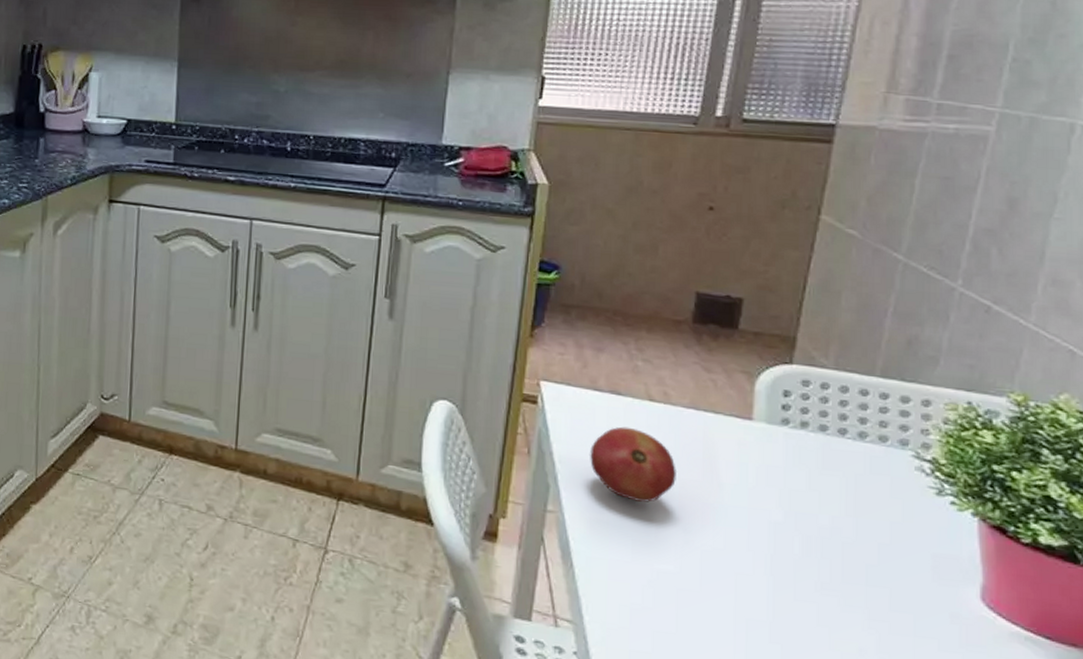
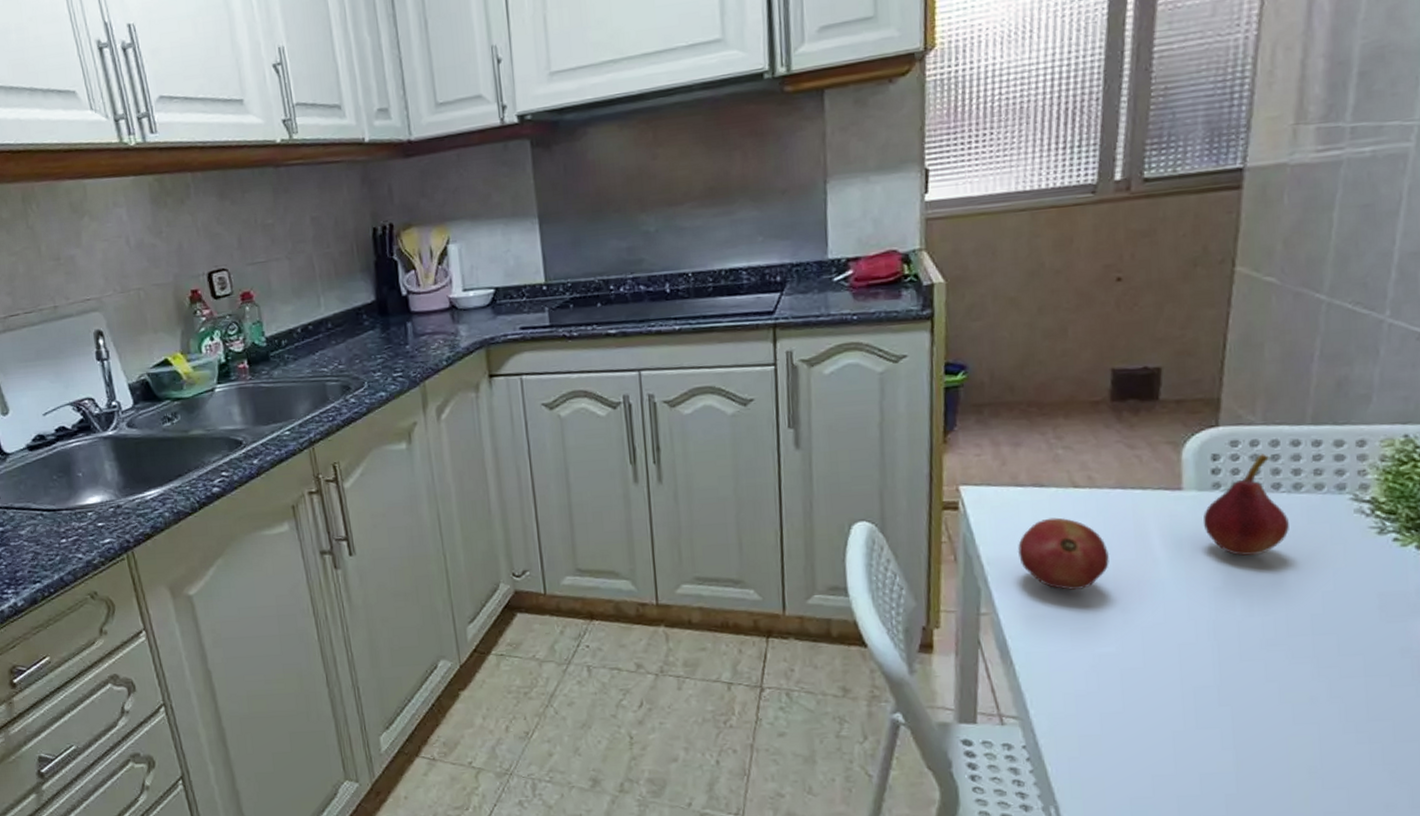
fruit: none [769,397,852,496] -> present [1202,454,1289,556]

